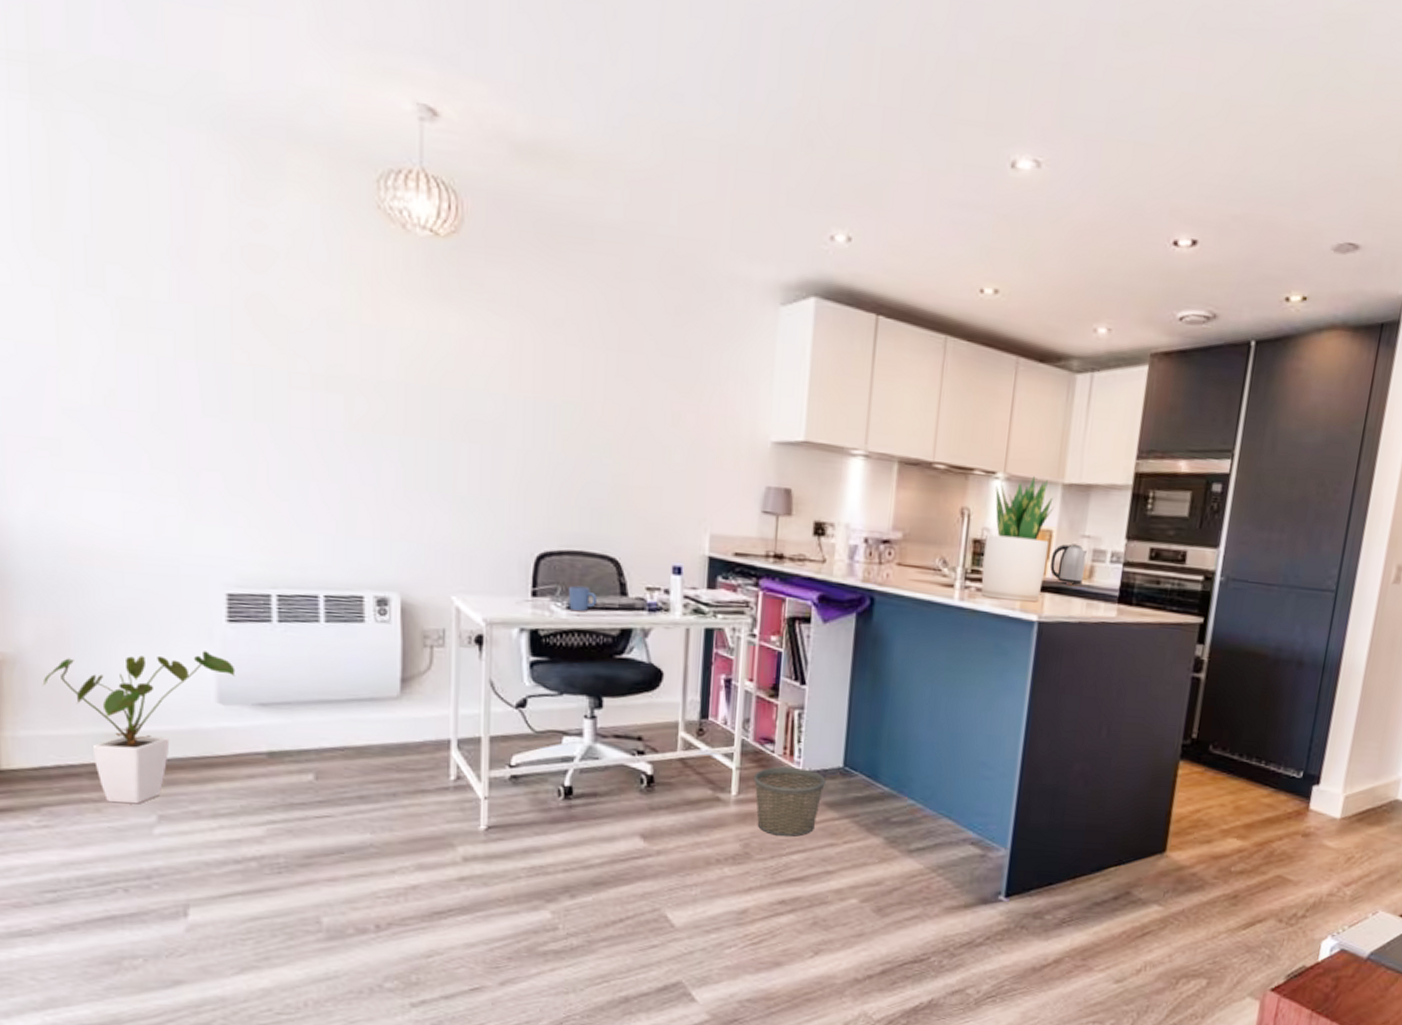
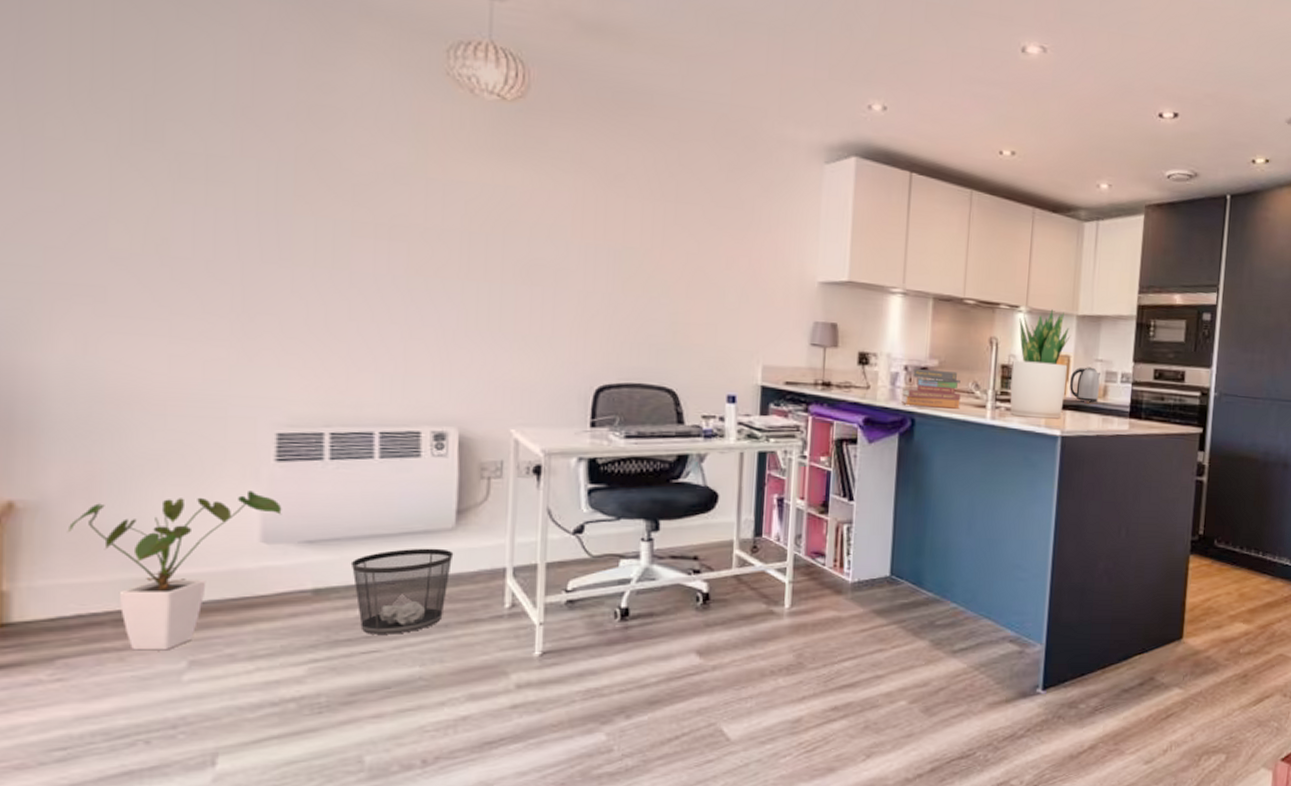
waste bin: none [301,715,400,801] -> present [350,548,454,634]
mug: present [568,585,598,613] -> none [626,415,655,441]
basket: present [753,766,826,837] -> none [805,578,874,644]
books: none [860,540,927,588] -> present [901,368,961,409]

